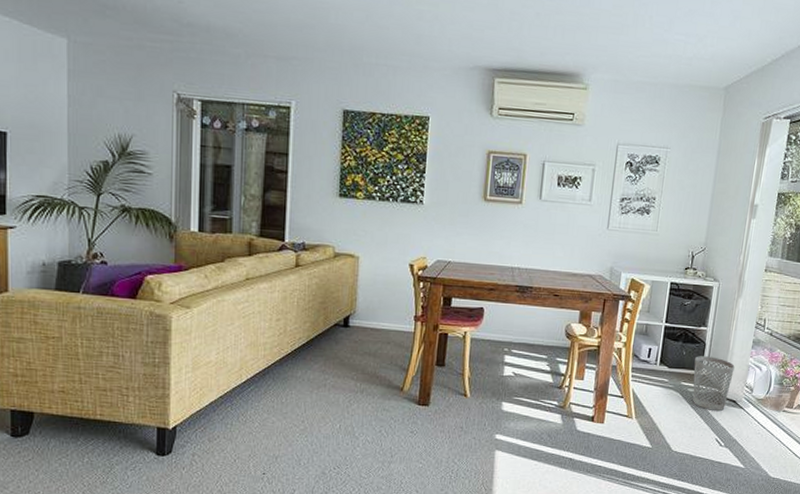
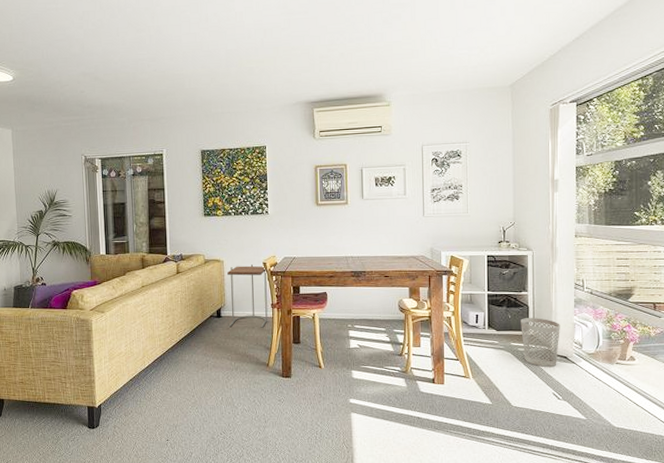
side table: none [357,265,414,344] -> present [227,264,268,328]

